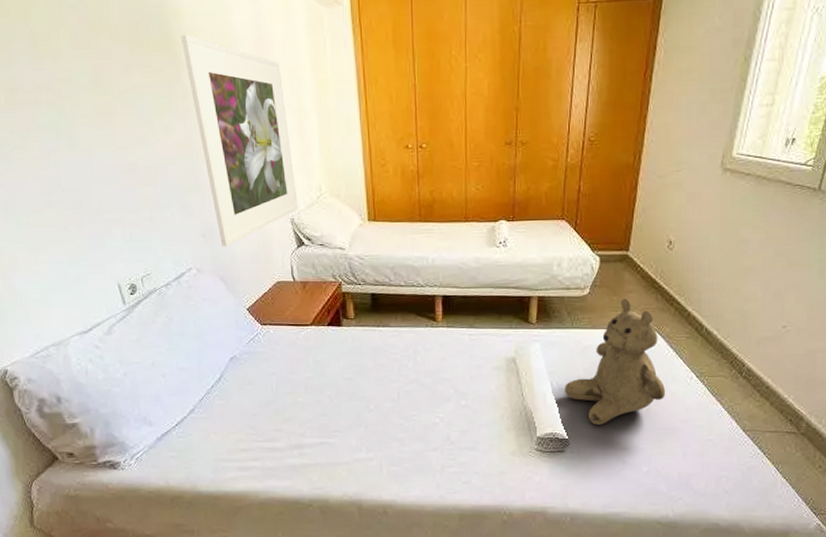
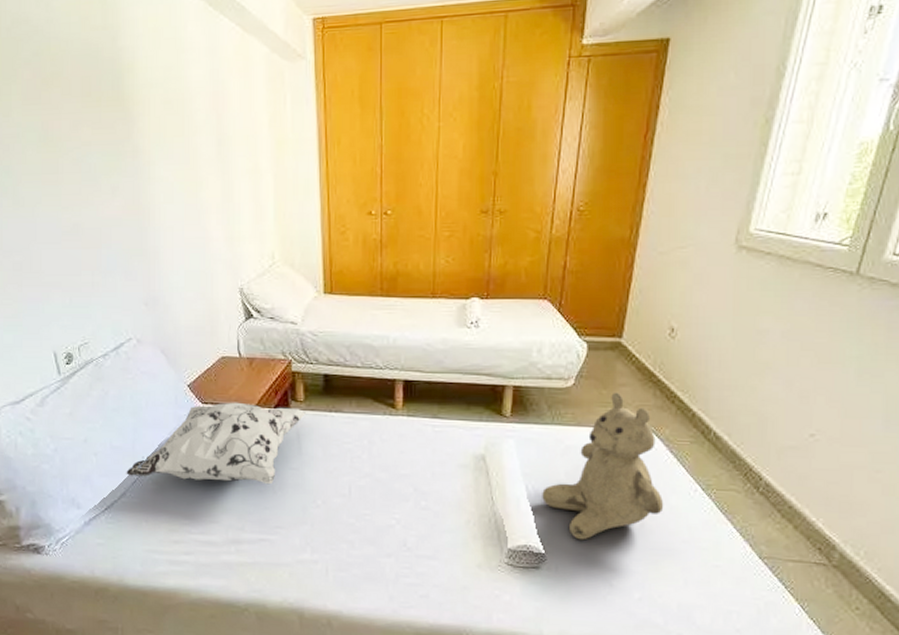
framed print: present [180,34,298,247] -> none [133,89,248,317]
decorative pillow: none [193,322,356,394] -> present [126,402,306,485]

